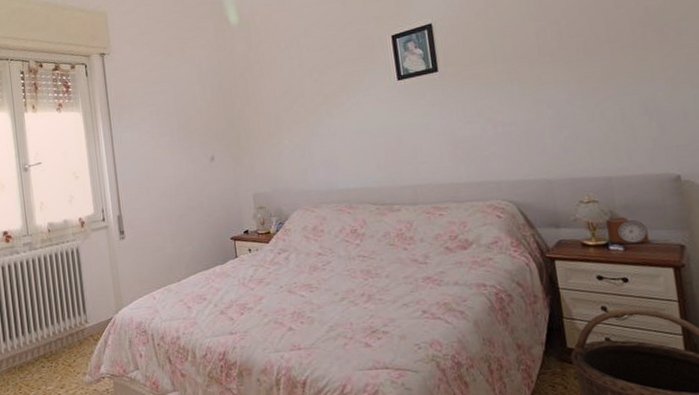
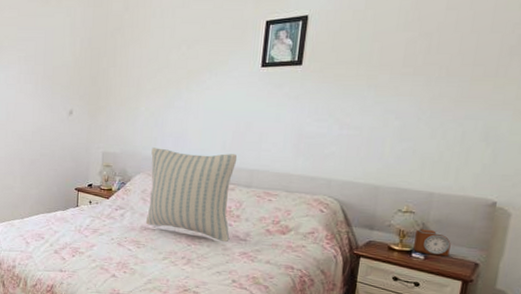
pillow: none [304,172,409,270] -> present [145,147,237,243]

